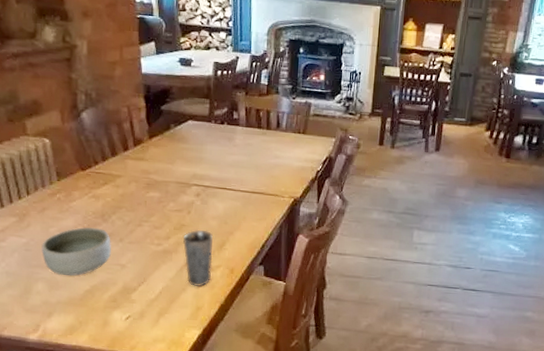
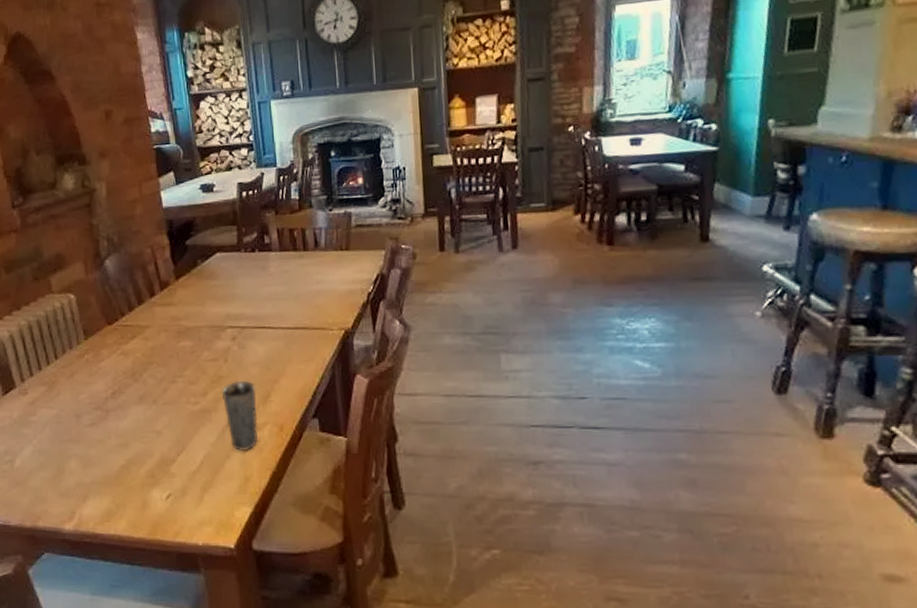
bowl: present [41,227,111,276] -> none [72,390,145,450]

